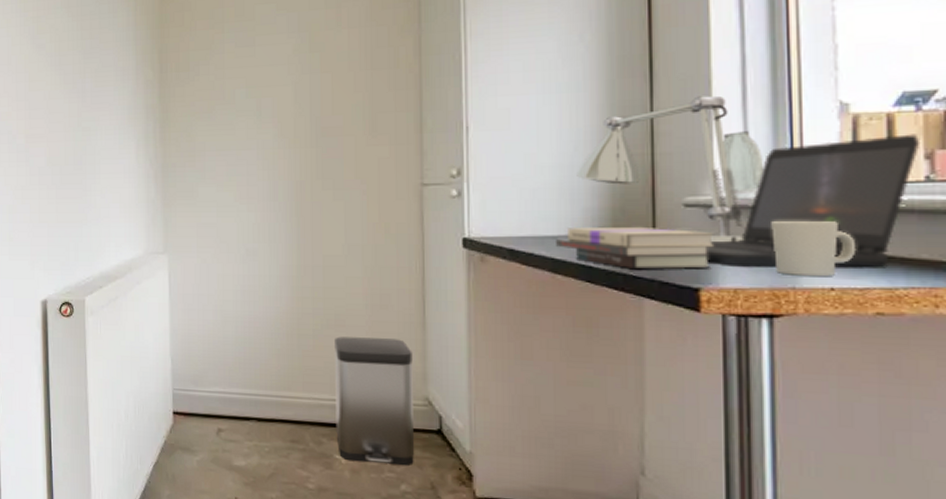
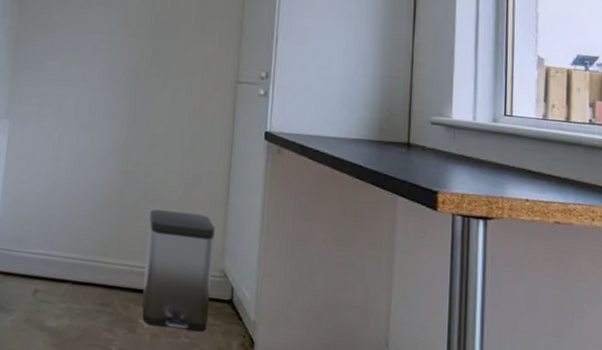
books: present [556,226,713,270] -> none [336,132,450,177]
desk lamp: present [577,95,770,243] -> none [356,38,488,160]
laptop computer: present [706,134,921,268] -> none [444,85,587,186]
vase: present [722,131,765,200] -> none [460,69,487,124]
mug: present [771,220,857,277] -> none [489,142,544,191]

